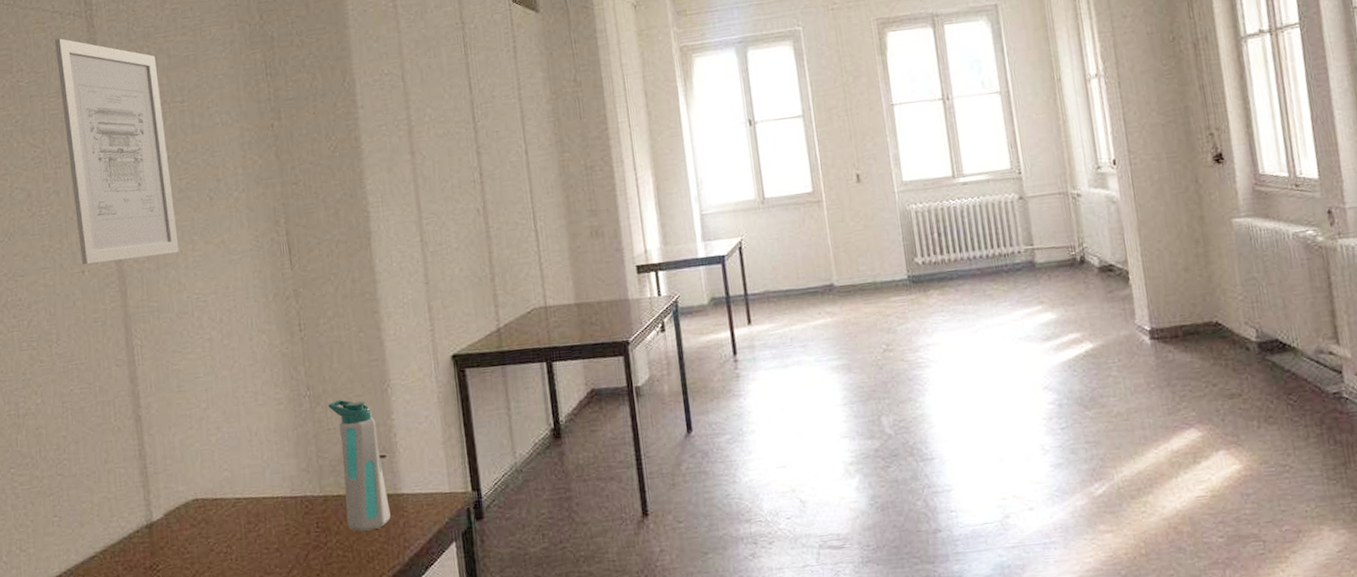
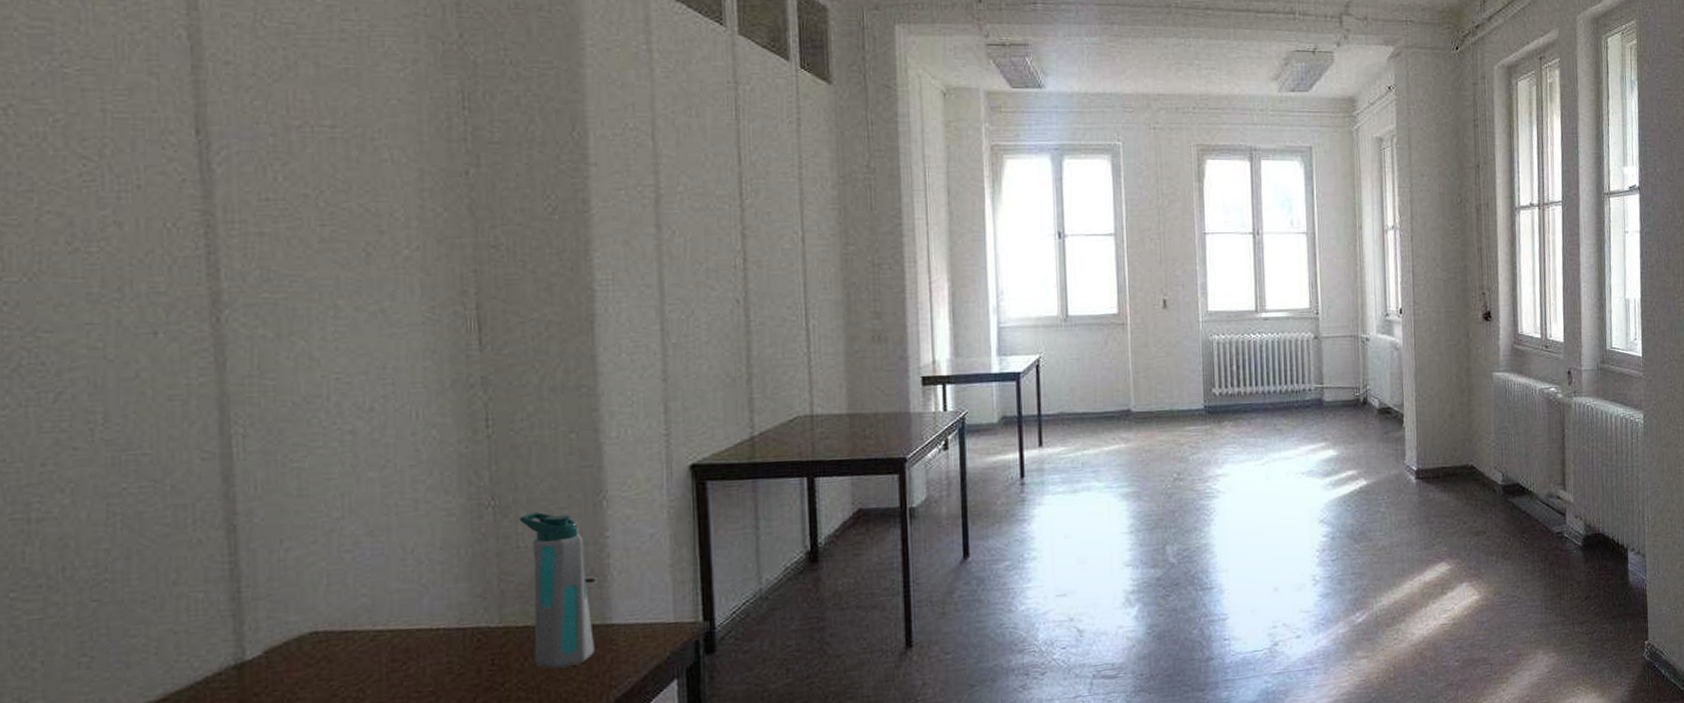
wall art: present [55,38,179,264] -> none [131,17,313,323]

